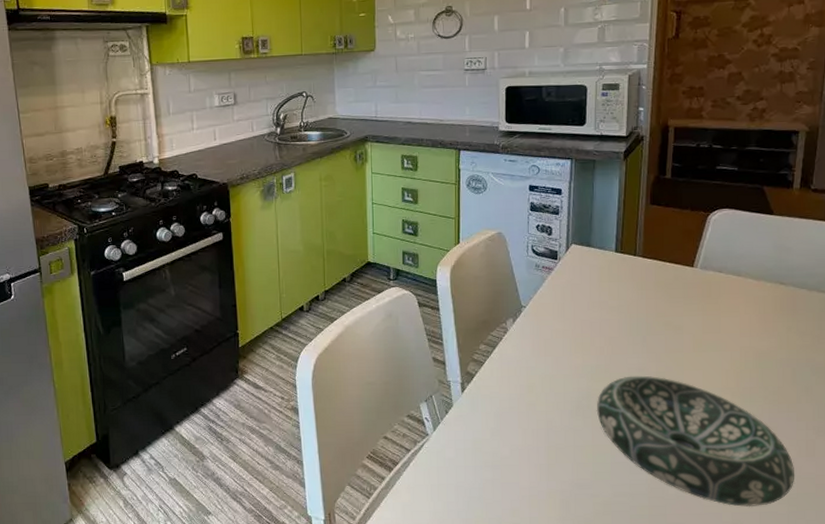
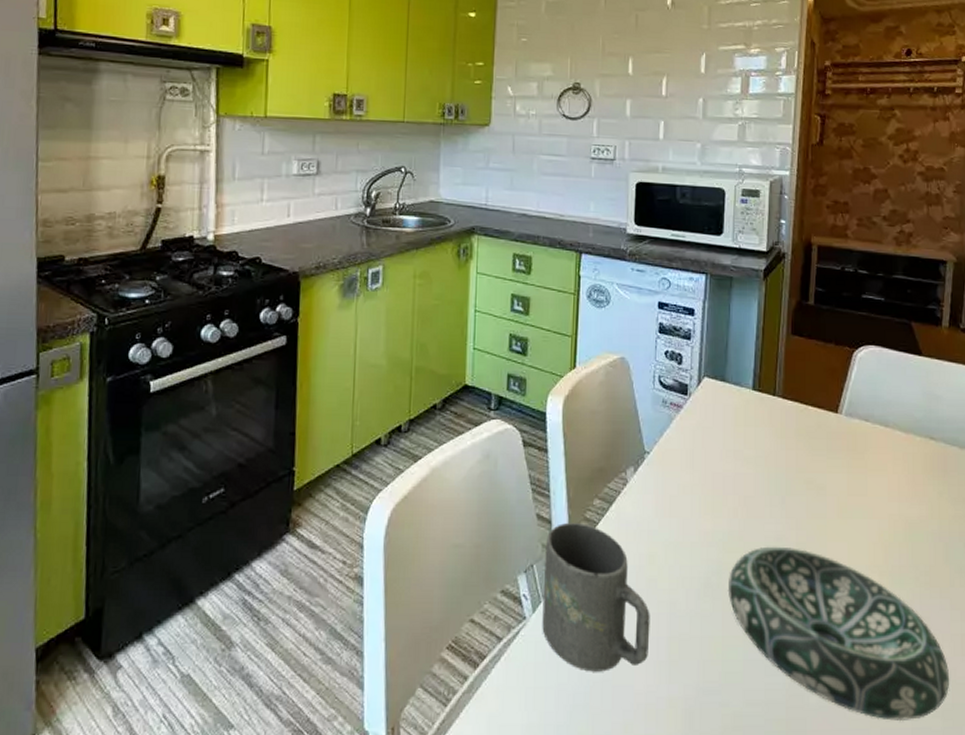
mug: none [441,362,531,473] -> present [542,522,650,672]

